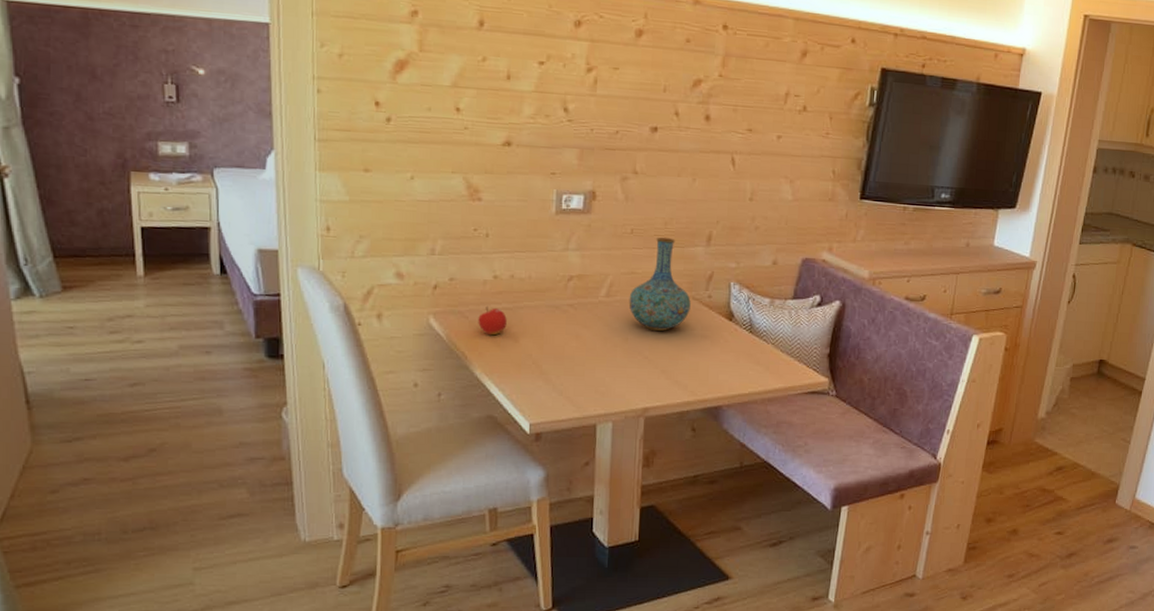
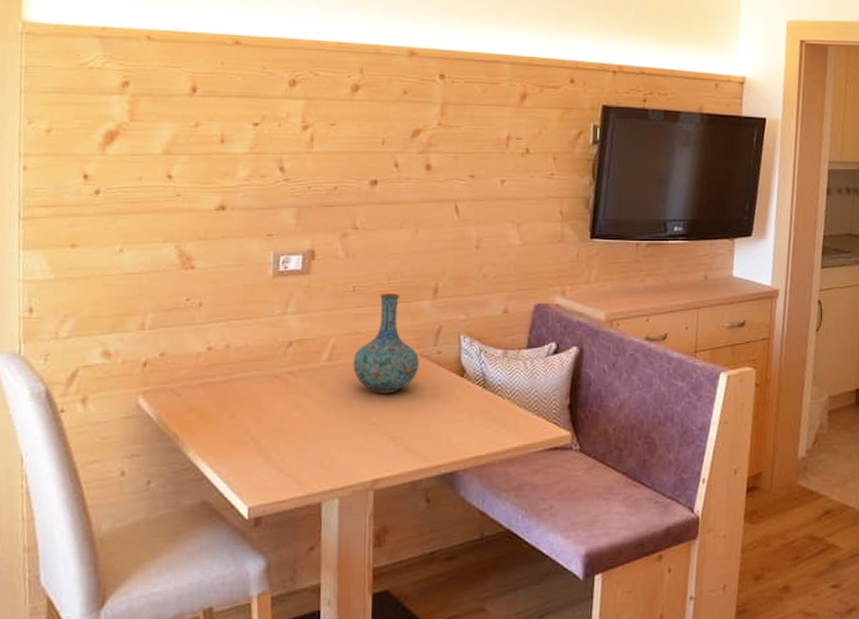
fruit: present [478,305,507,336] -> none [191,380,222,412]

